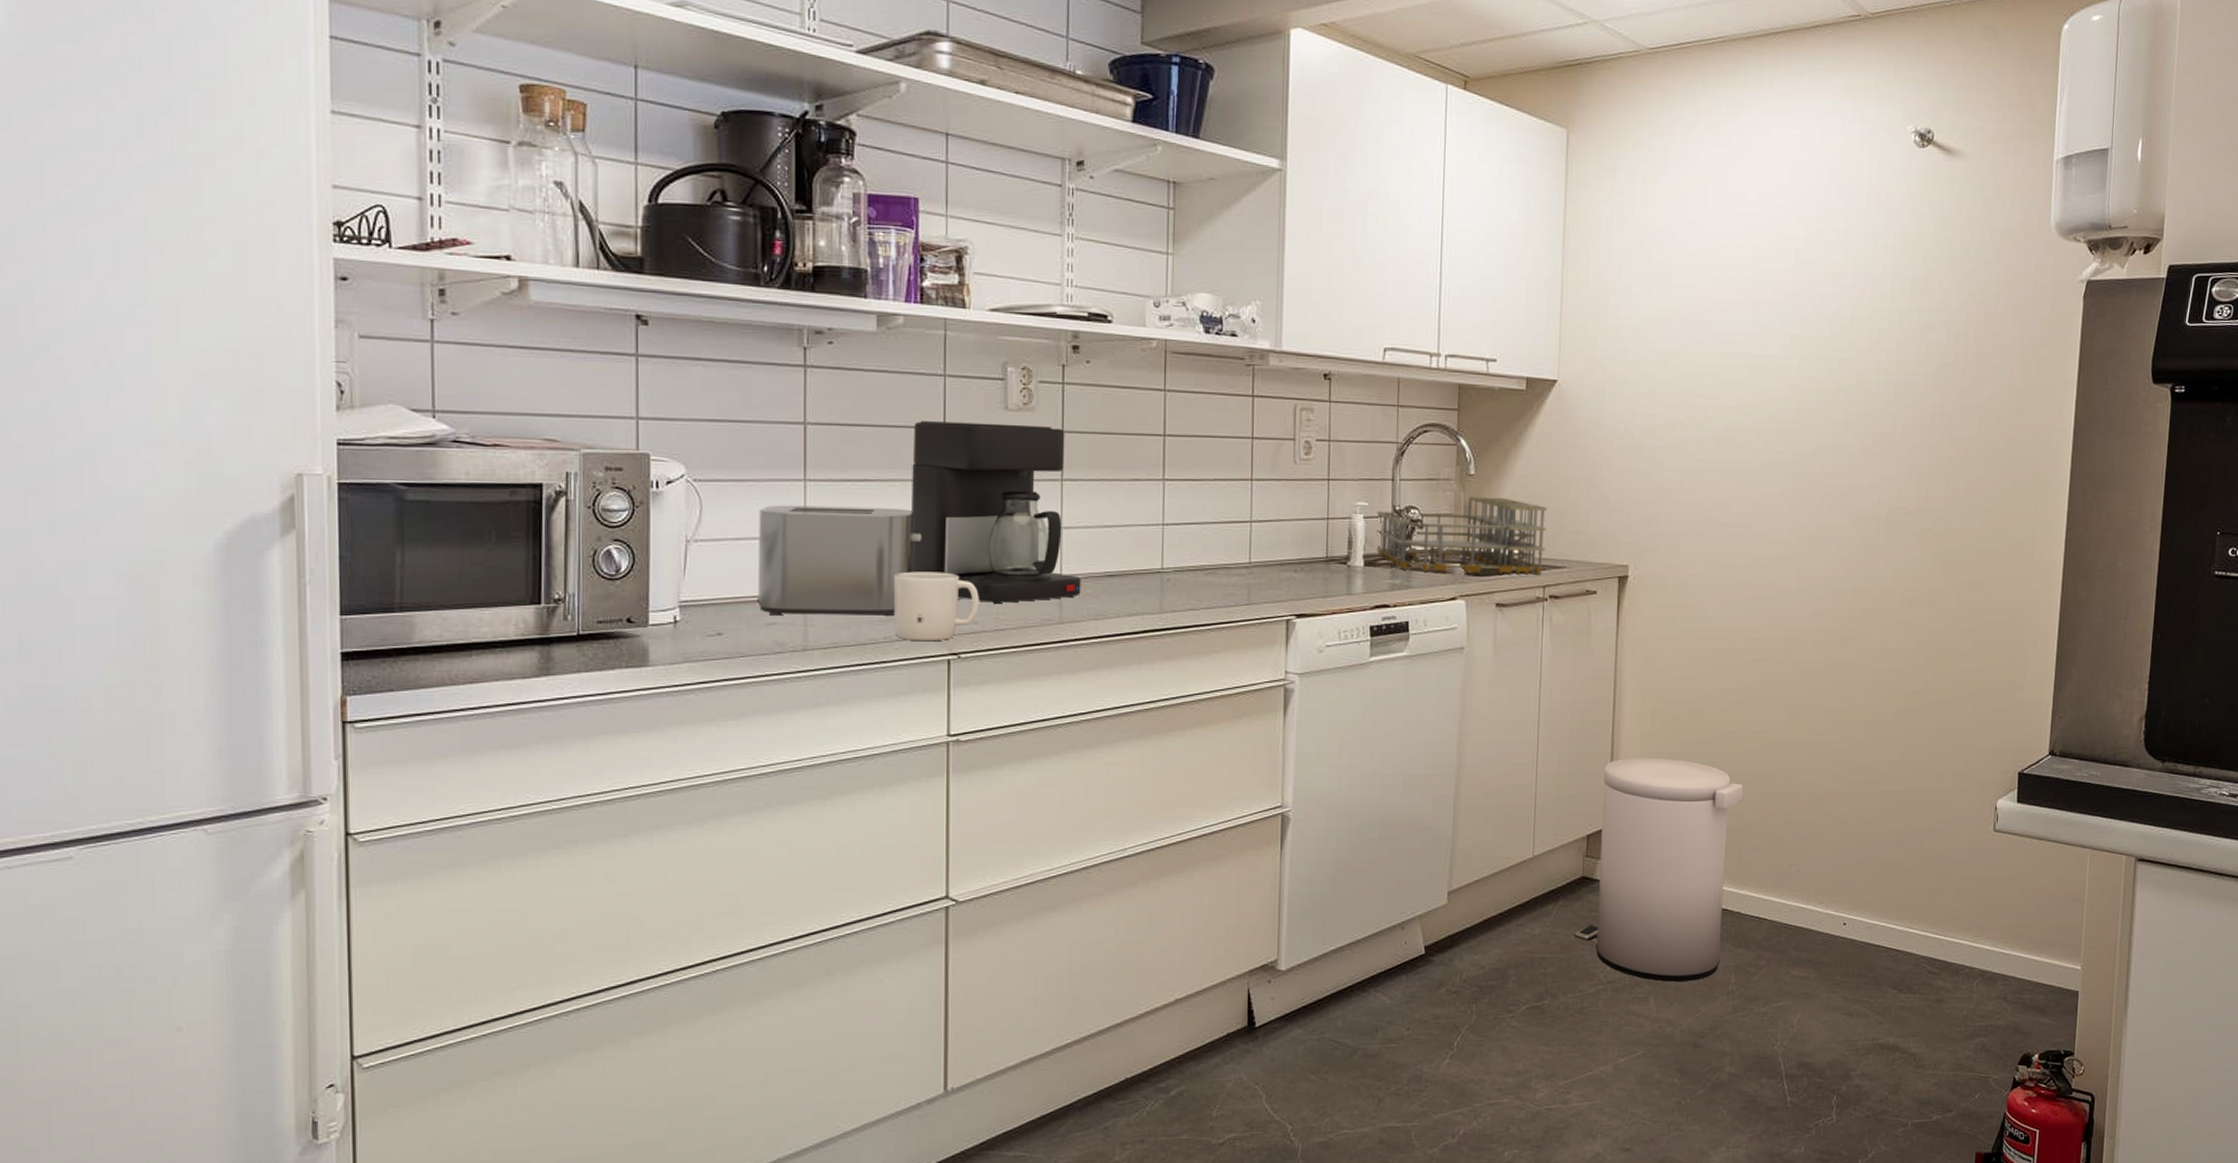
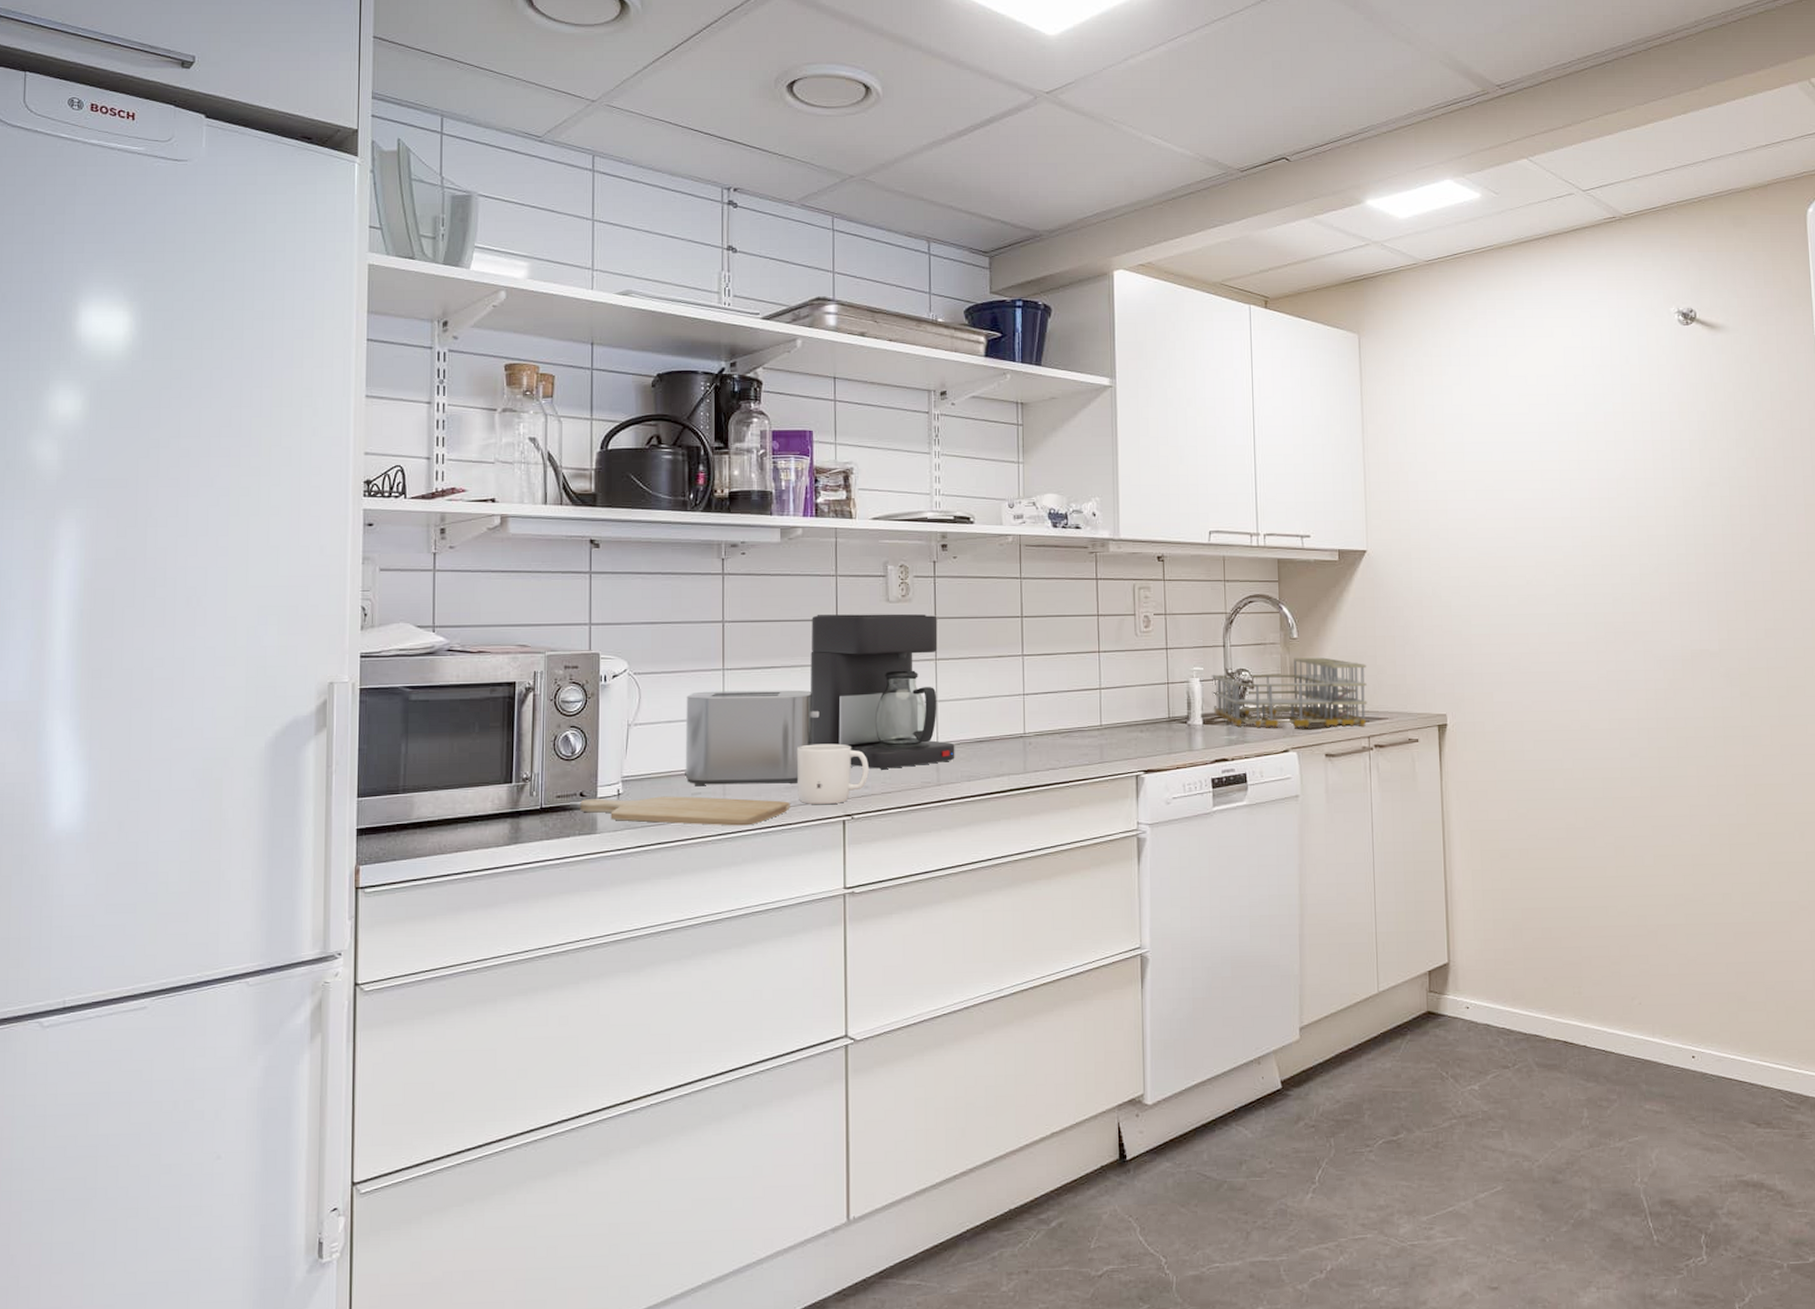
chopping board: none [627,625,885,662] -> present [580,796,790,826]
pedal bin: present [1573,757,1744,982] -> none [1423,894,1578,1116]

